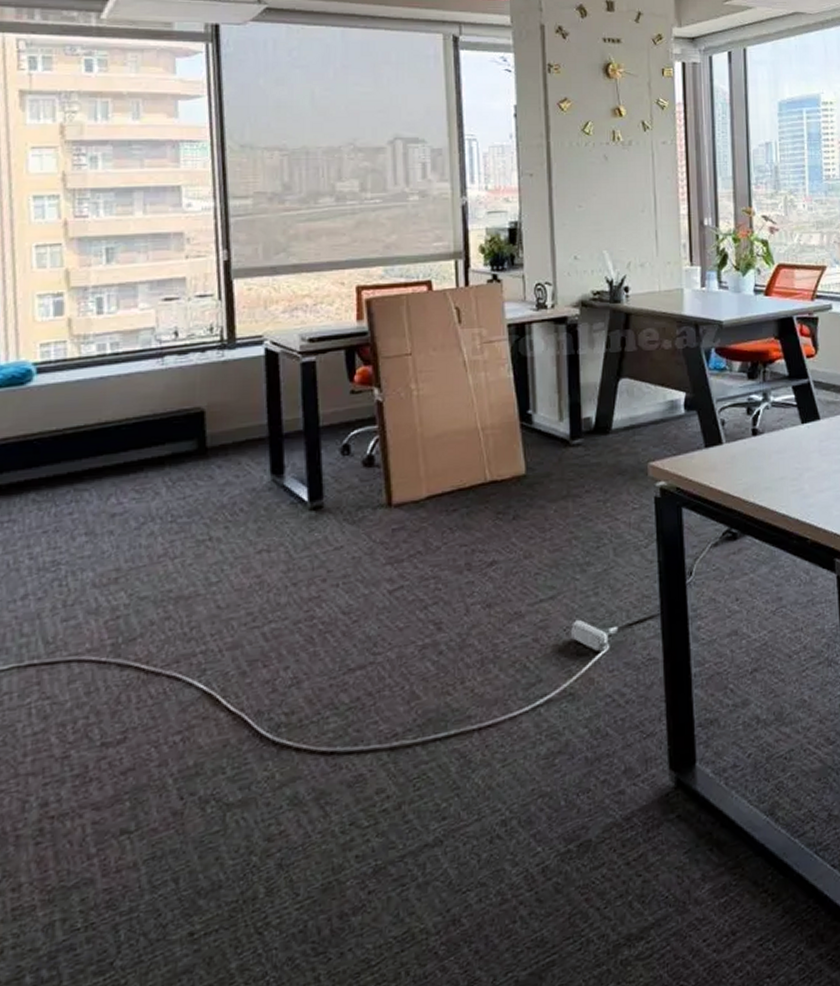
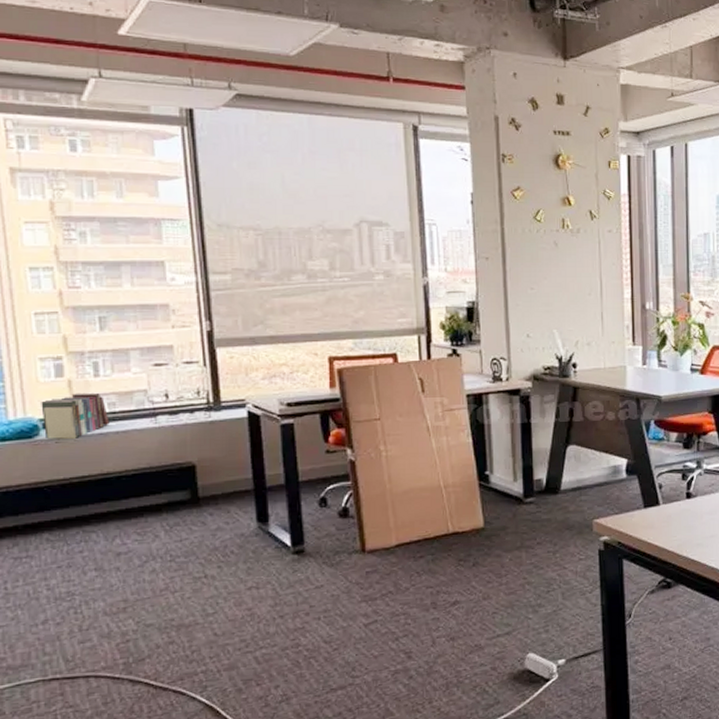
books: none [36,331,111,386] -> present [41,392,110,440]

